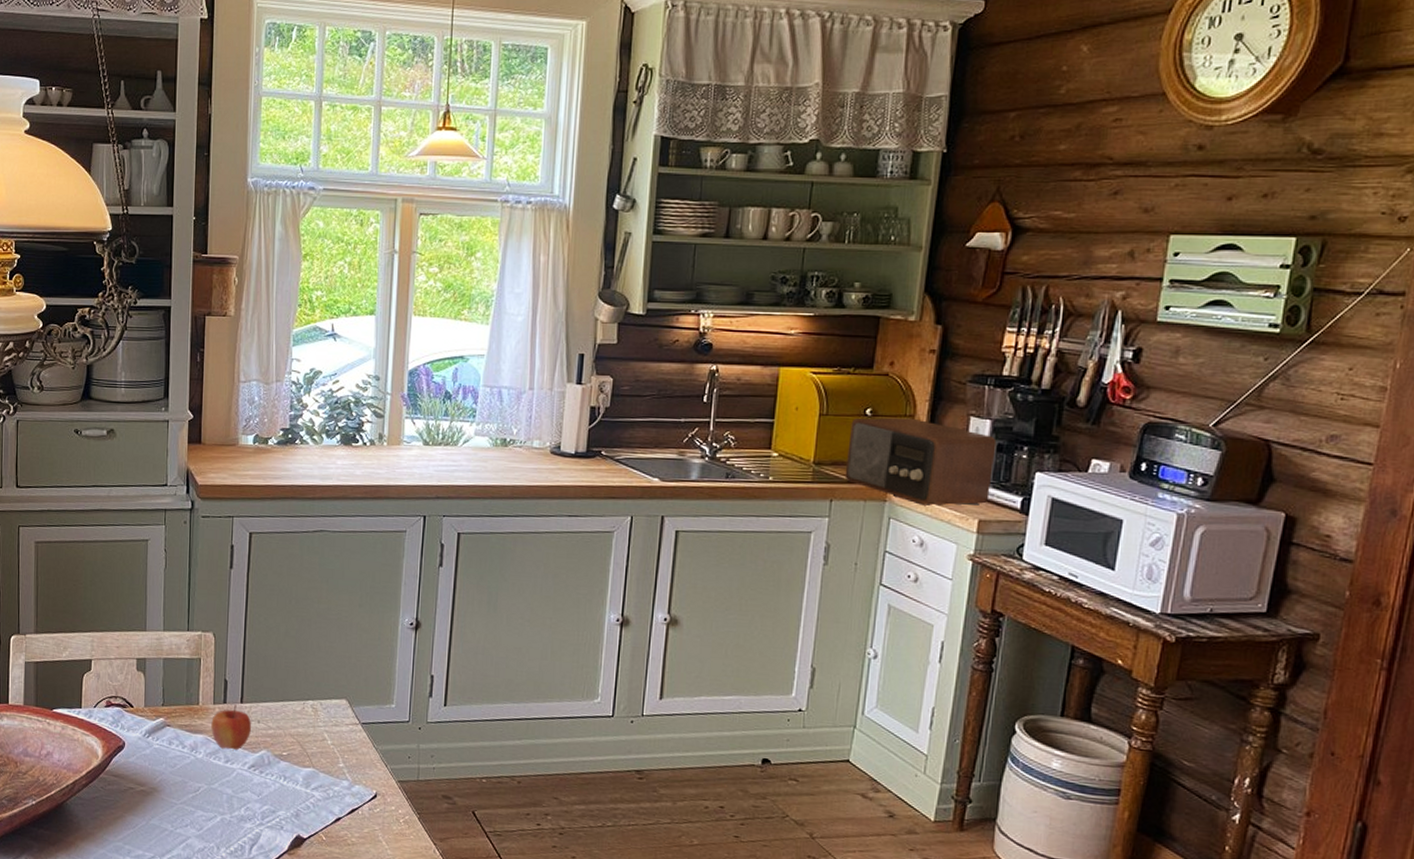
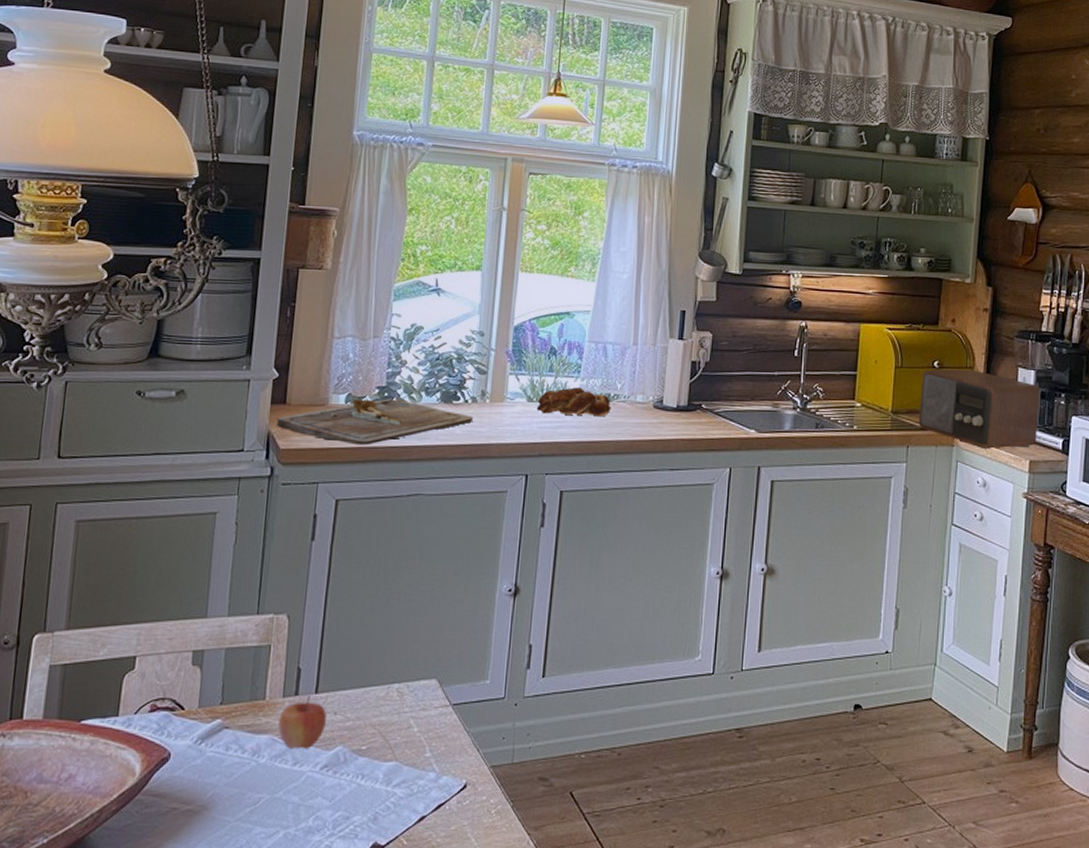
cutting board: none [194,440,372,484] -> present [277,399,474,446]
bread loaf: none [433,432,508,462] -> present [536,387,612,417]

